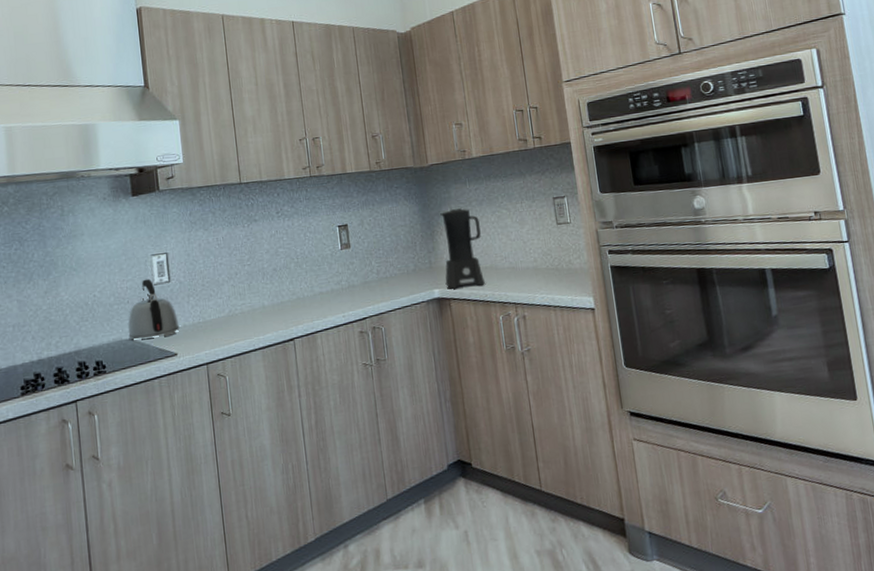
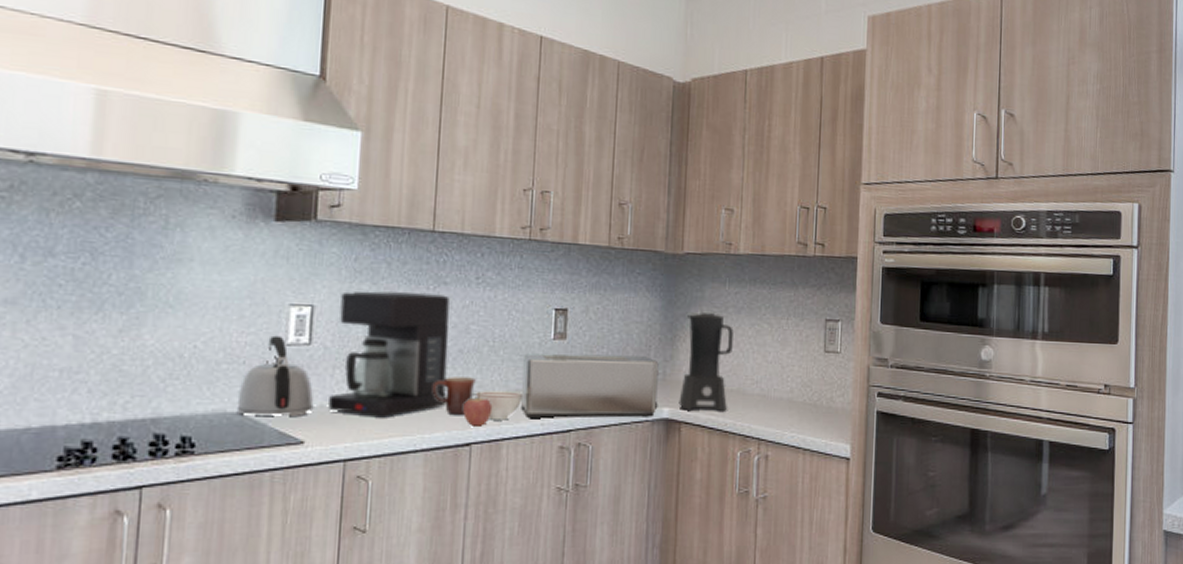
coffee maker: none [185,229,271,329] -> present [328,291,450,416]
mug: none [259,288,290,319] -> present [432,377,476,415]
fruit: none [284,299,306,325] -> present [463,392,493,426]
bowl: none [291,293,326,319] -> present [476,391,524,420]
toaster: none [320,251,430,314] -> present [521,353,660,419]

